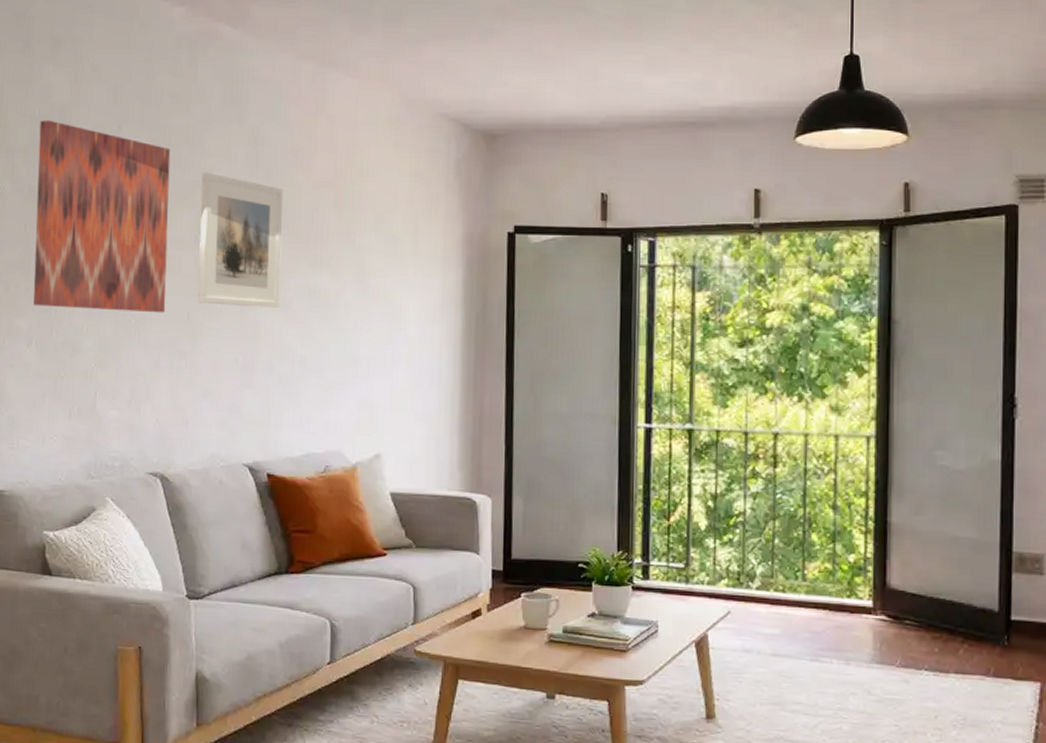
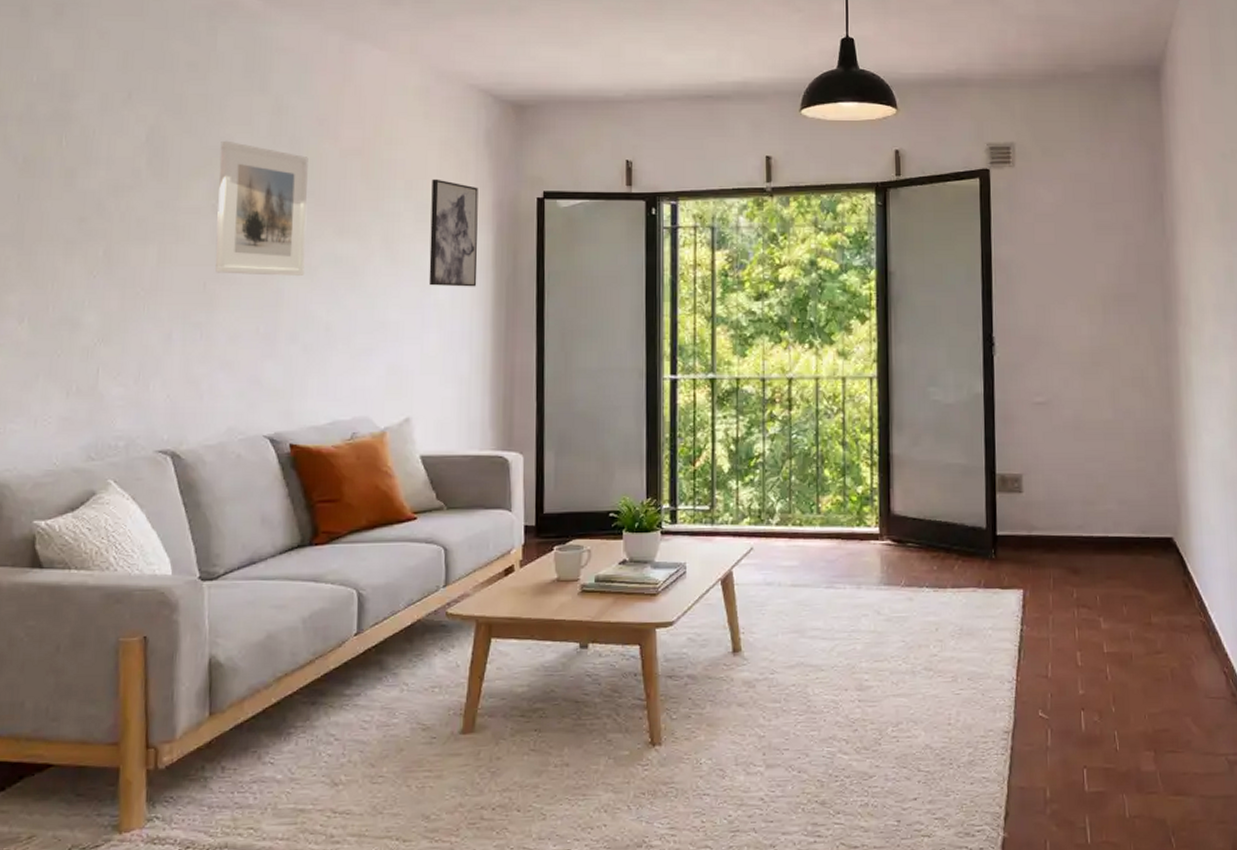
wall art: present [33,120,171,313] -> none [26,87,187,284]
wall art: none [398,211,448,324] -> present [429,179,478,287]

